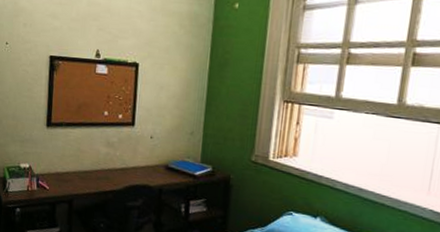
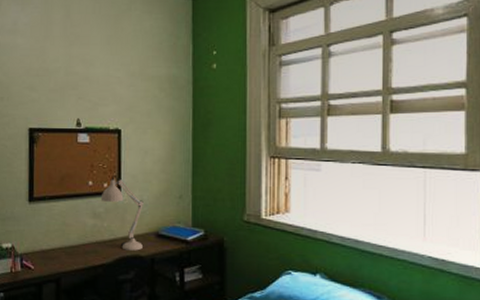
desk lamp: none [115,106,156,181] -> present [100,174,143,251]

